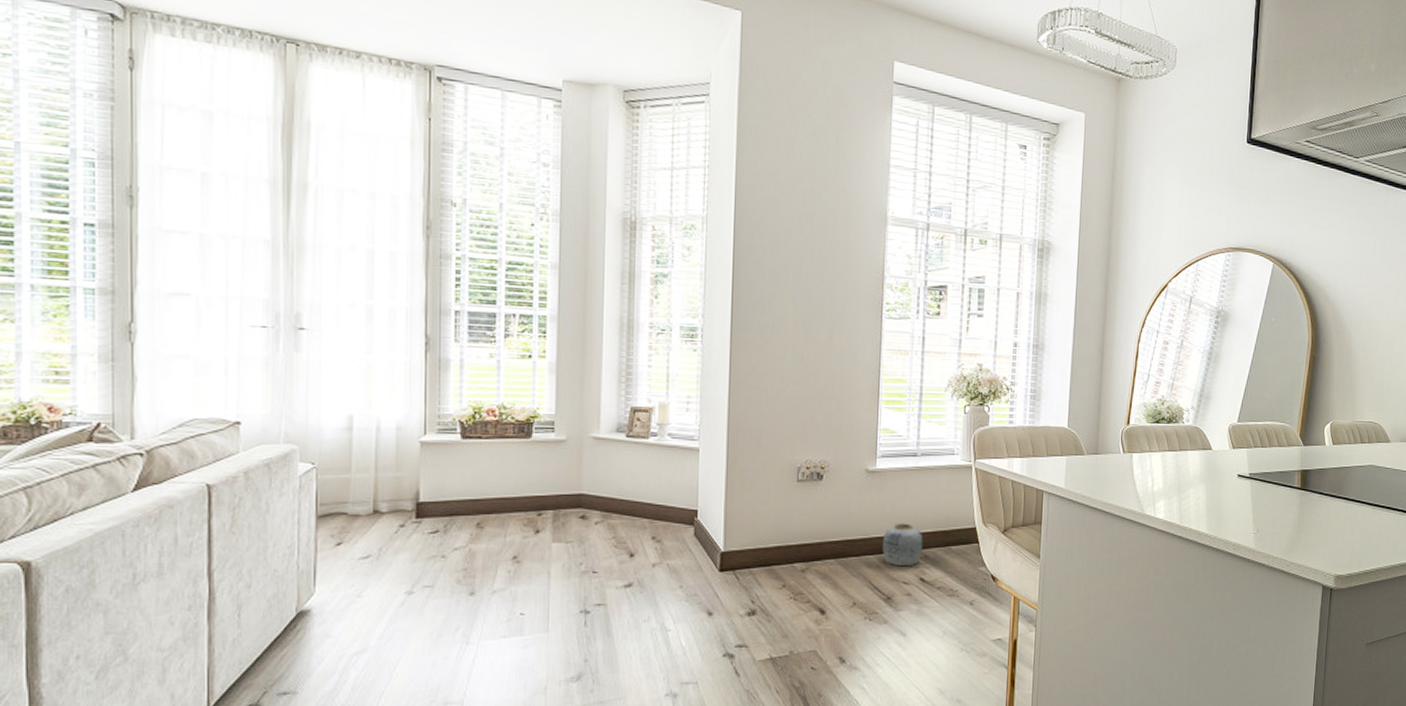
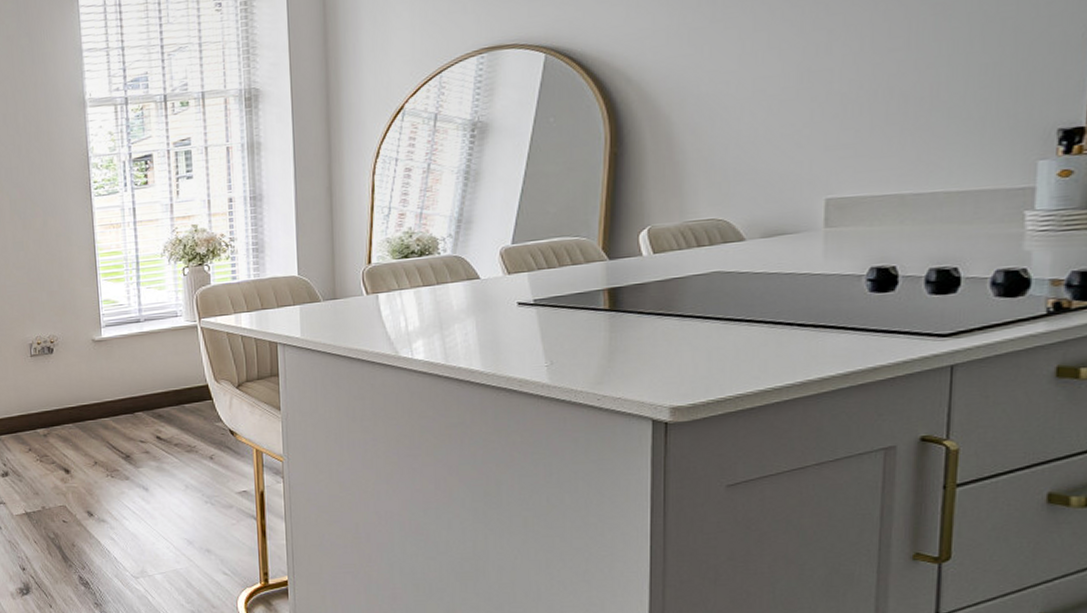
vase: present [883,523,923,565] -> none [116,385,156,426]

